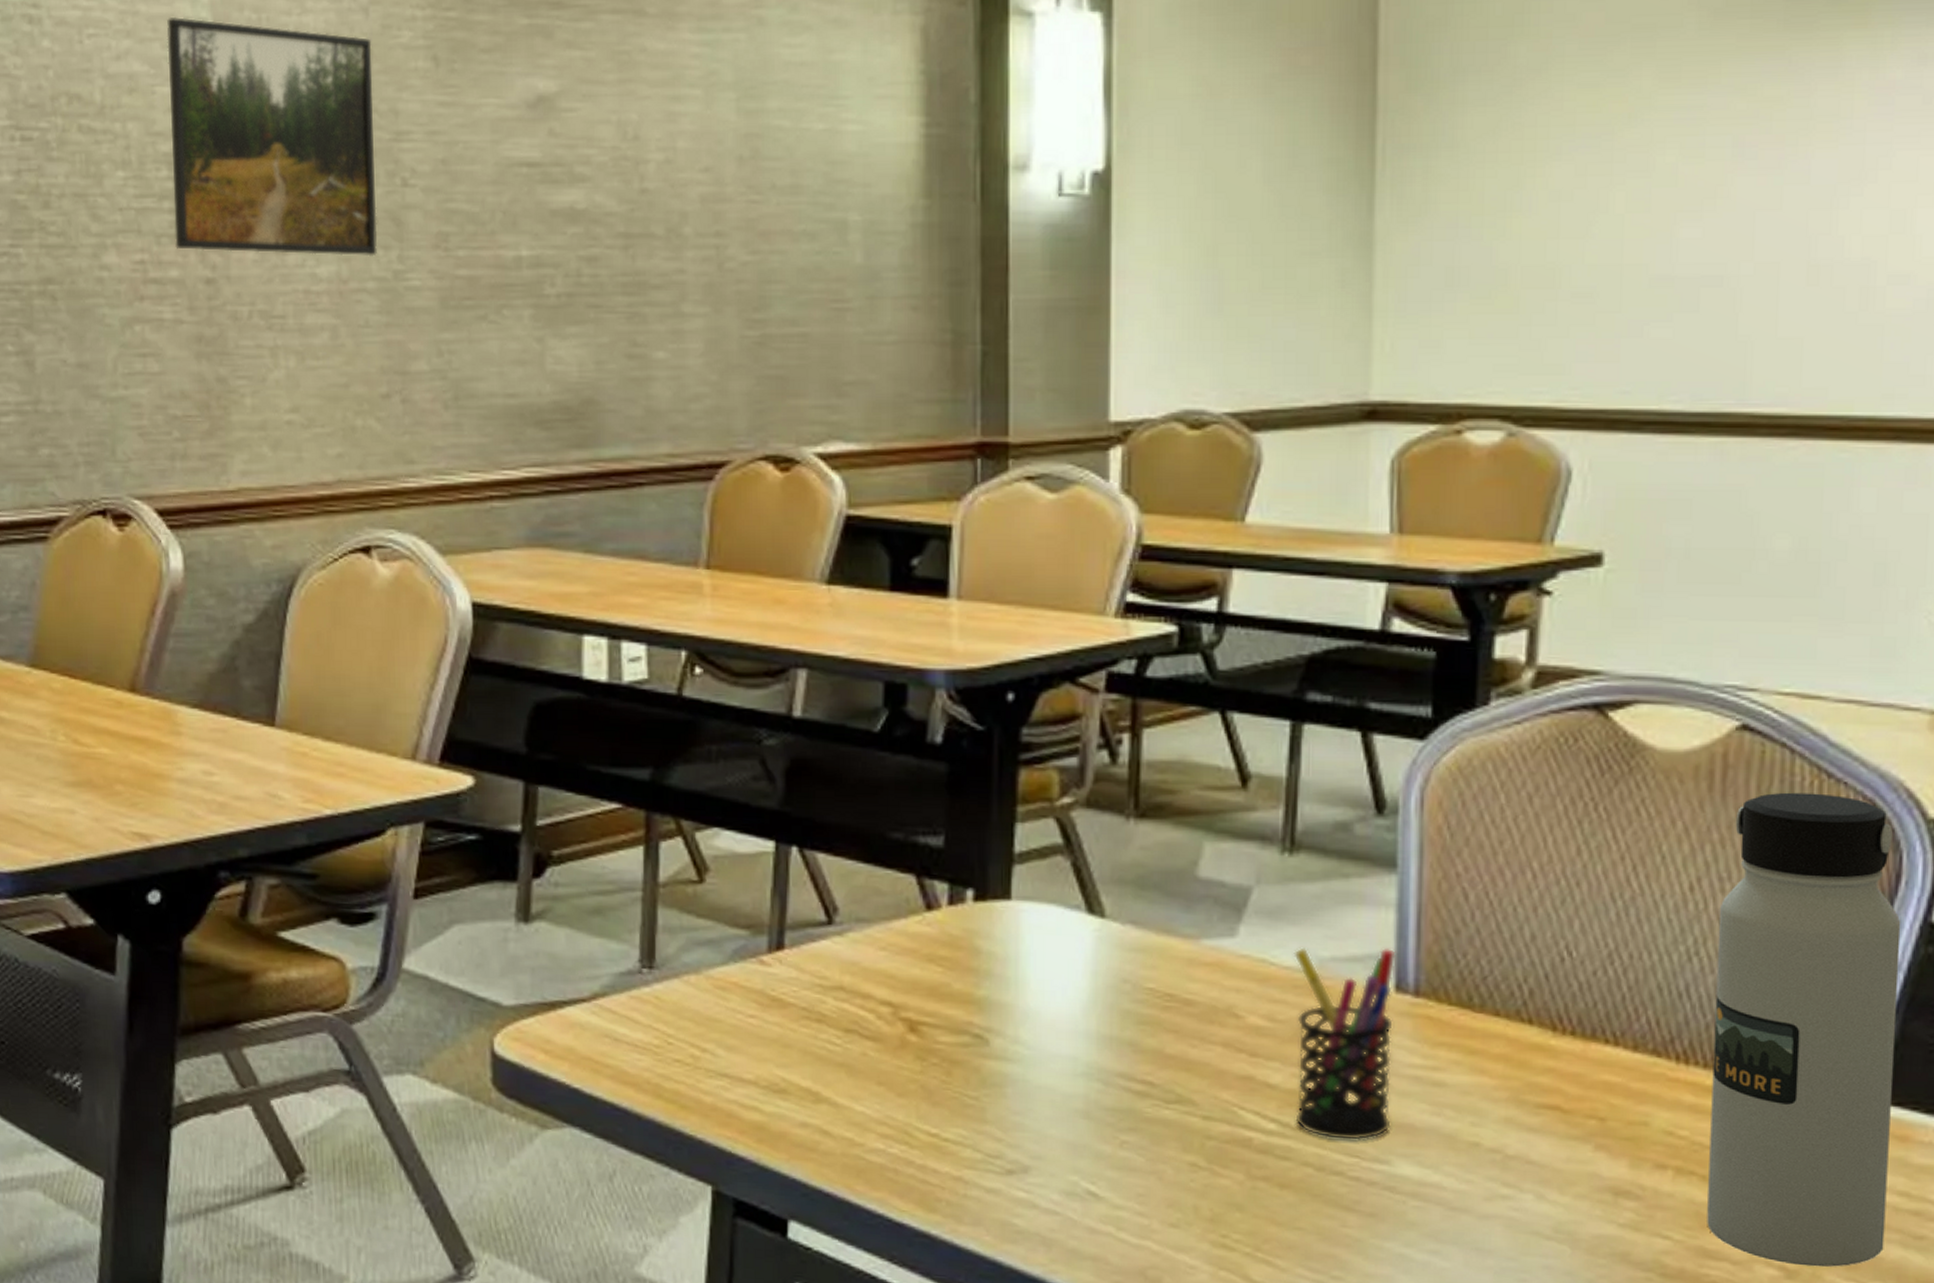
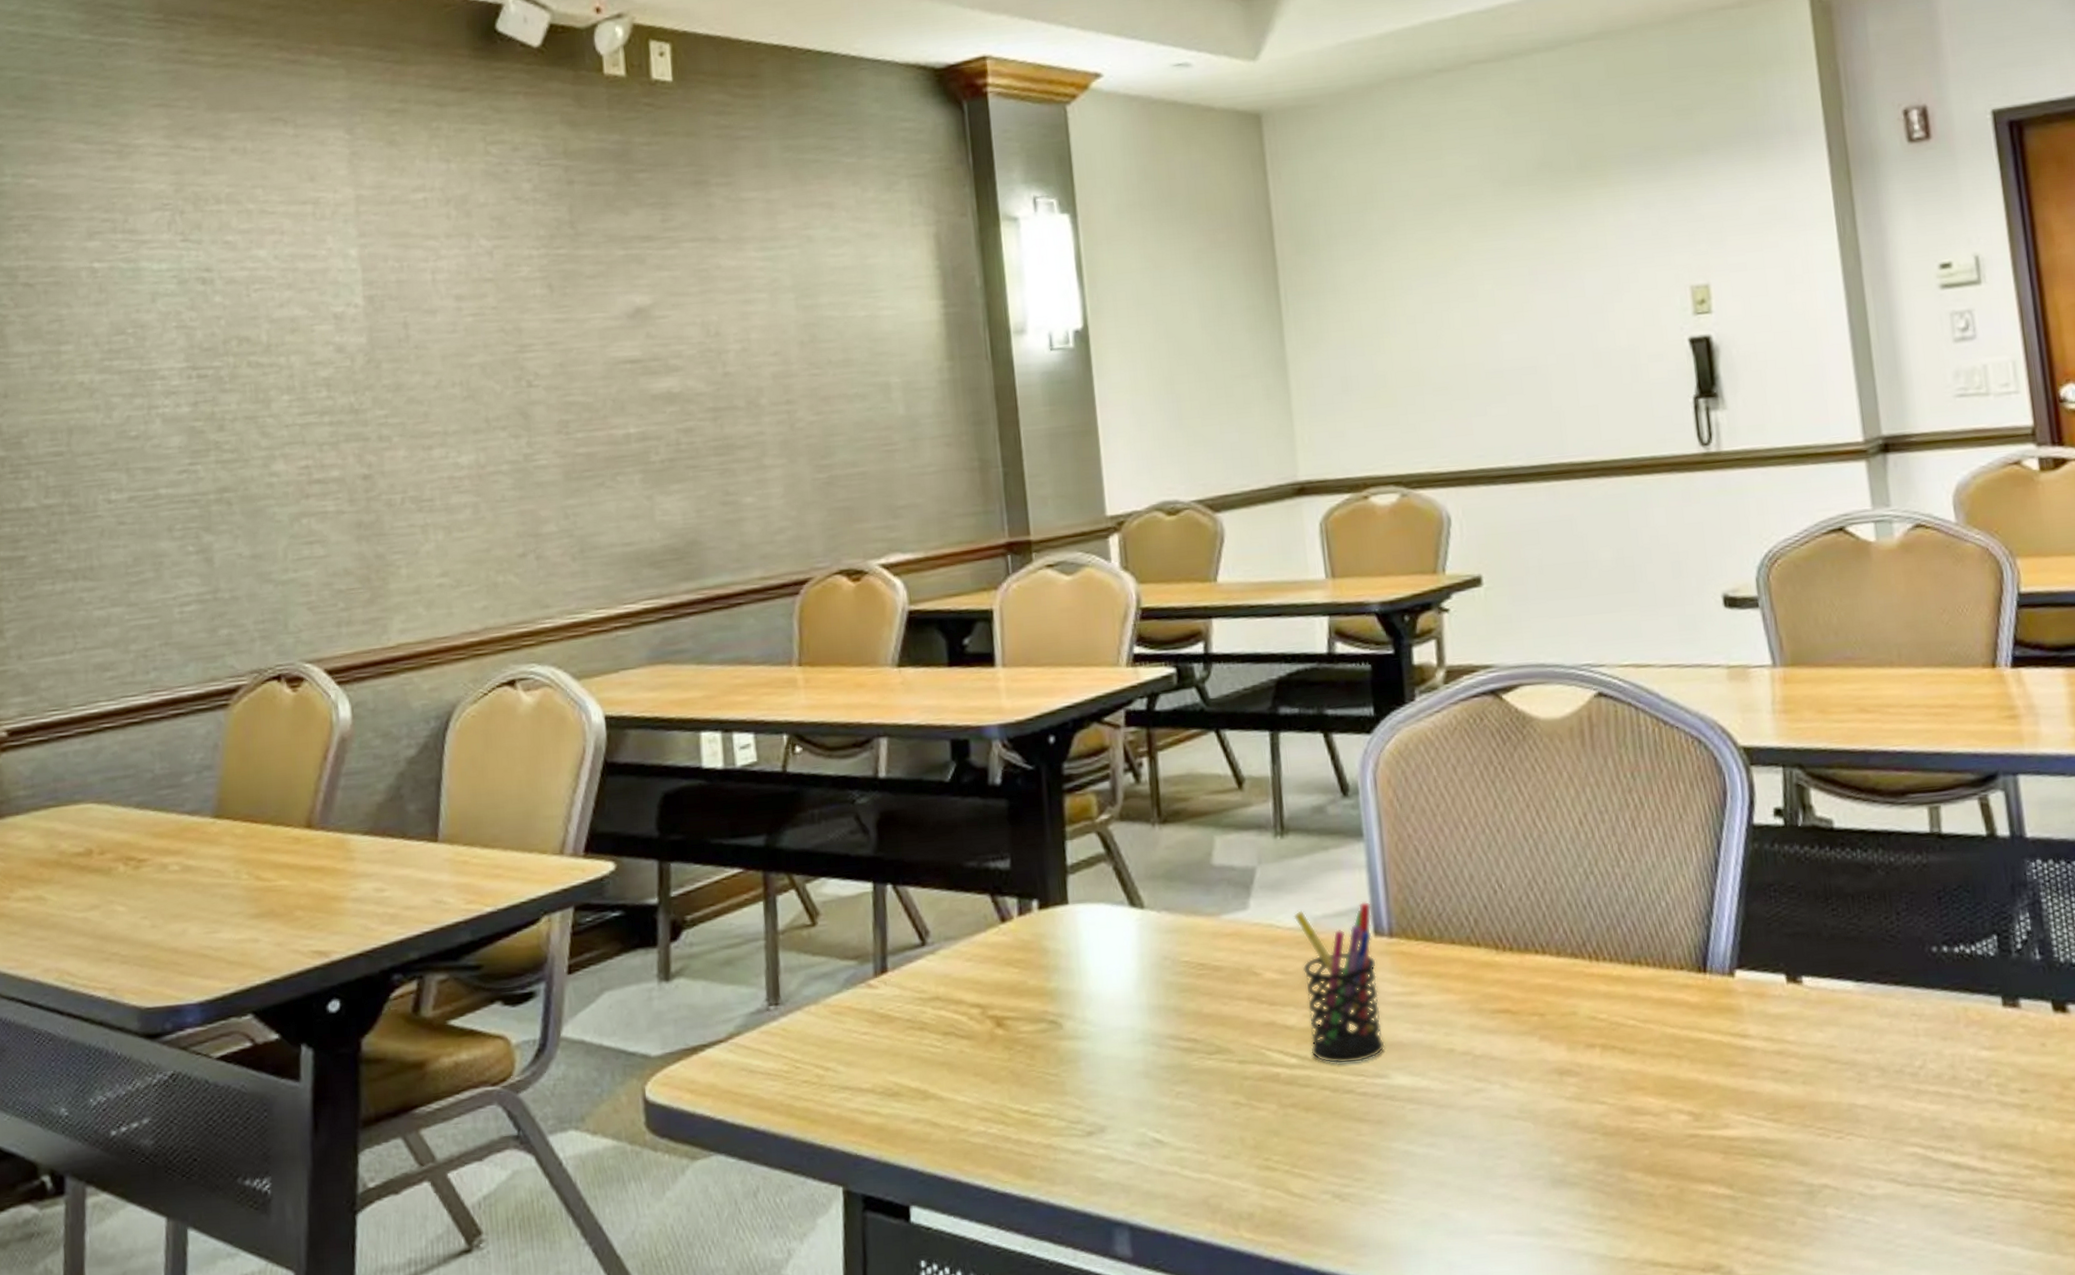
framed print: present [167,17,377,257] -> none [323,270,509,453]
water bottle: present [1707,792,1901,1268] -> none [1603,737,1761,1109]

